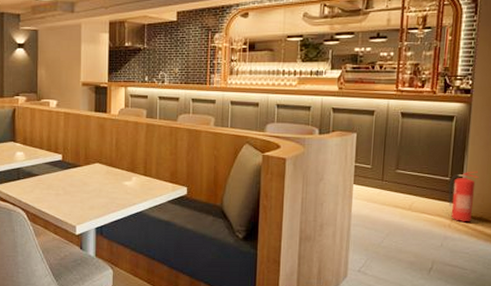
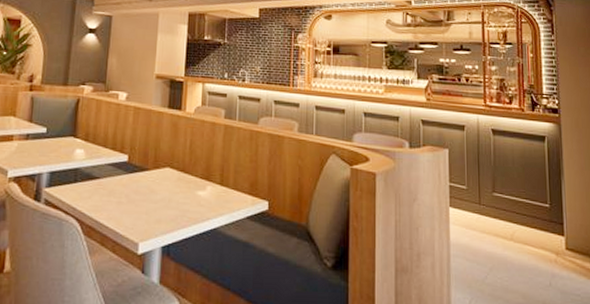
fire extinguisher: present [448,171,479,223] -> none [549,198,579,258]

